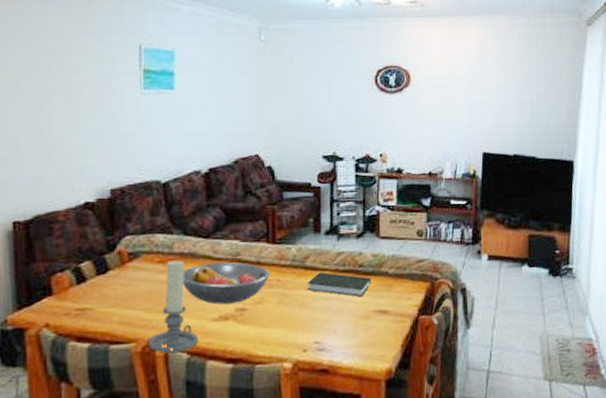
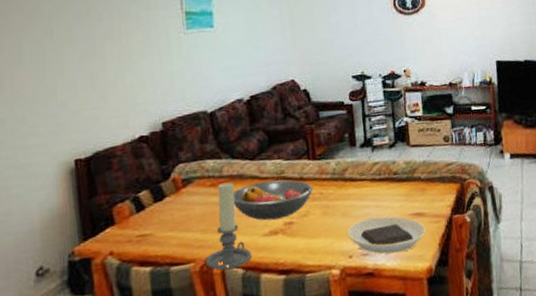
plate: none [303,310,388,352] -> present [347,216,426,255]
book: present [307,271,371,298] -> none [347,182,406,203]

